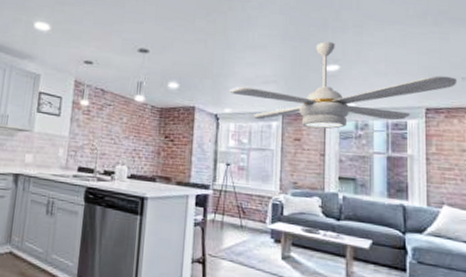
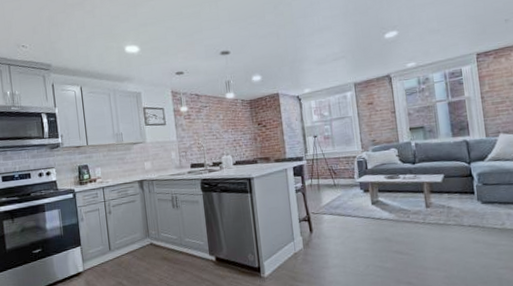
ceiling fan: present [229,42,458,129] -> none [305,11,502,94]

